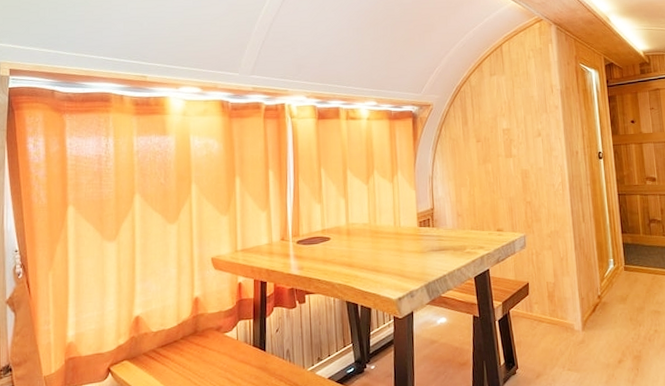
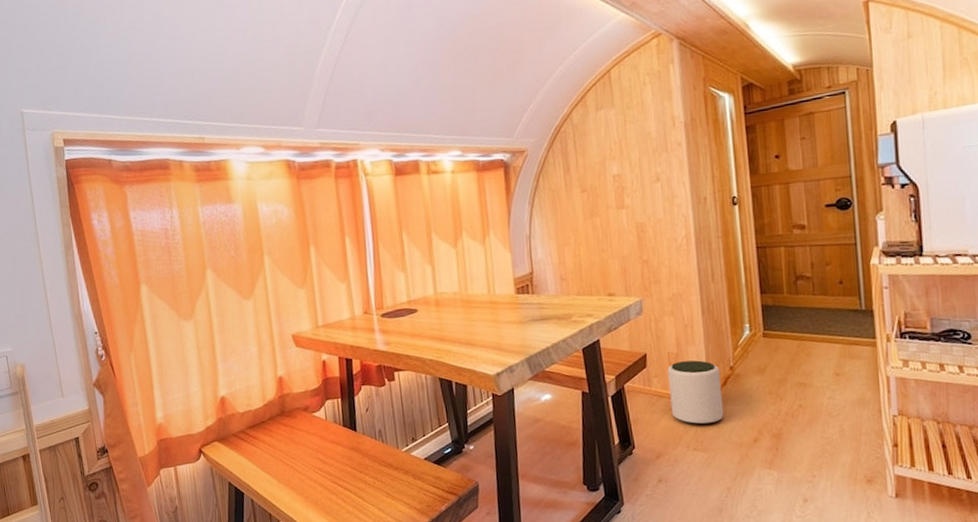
plant pot: none [546,289,594,347] -> present [667,360,724,425]

